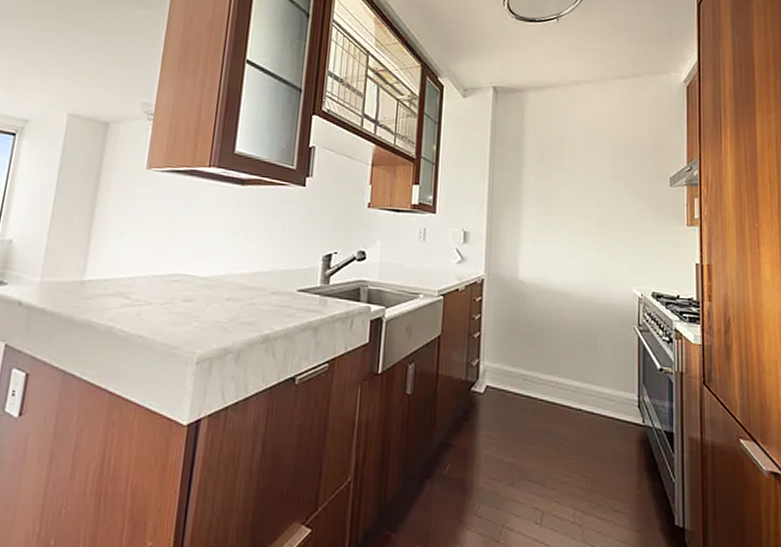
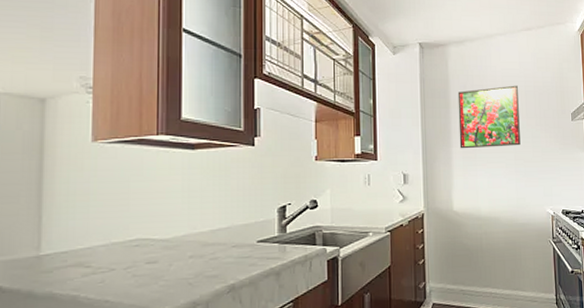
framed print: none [531,140,605,211] -> present [457,85,521,149]

